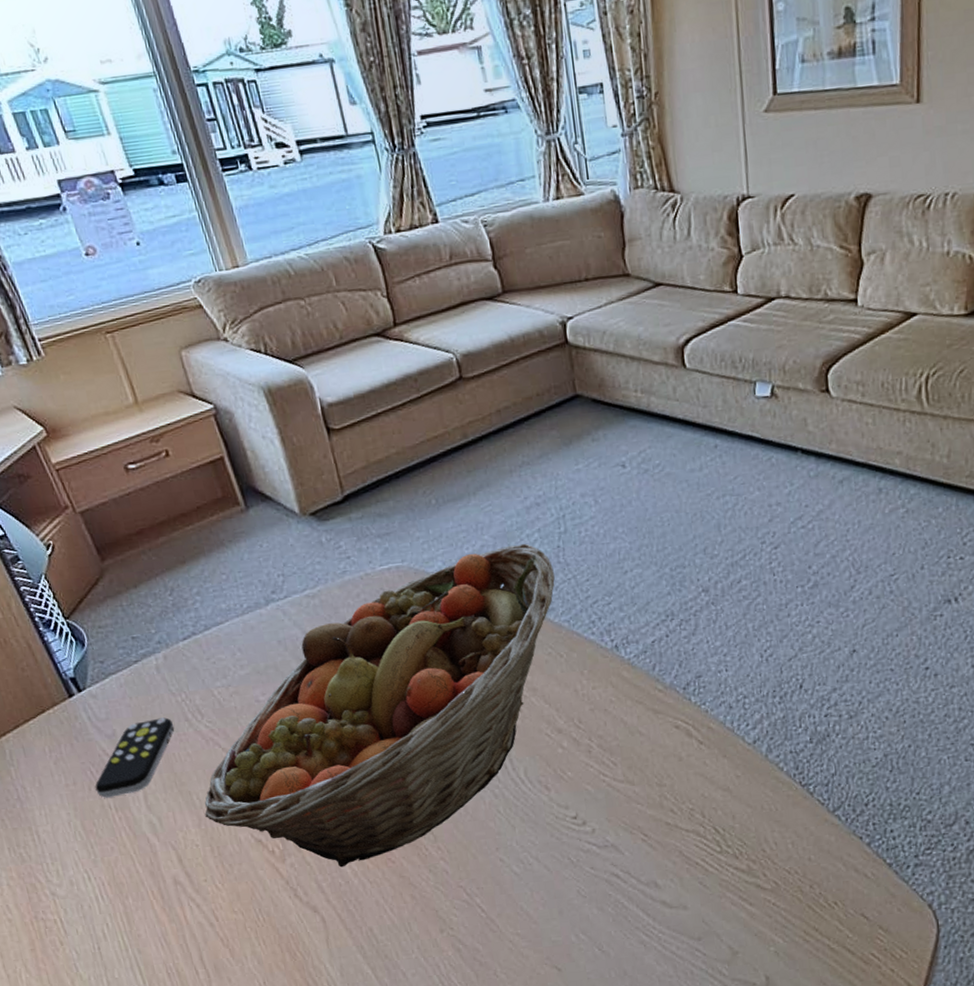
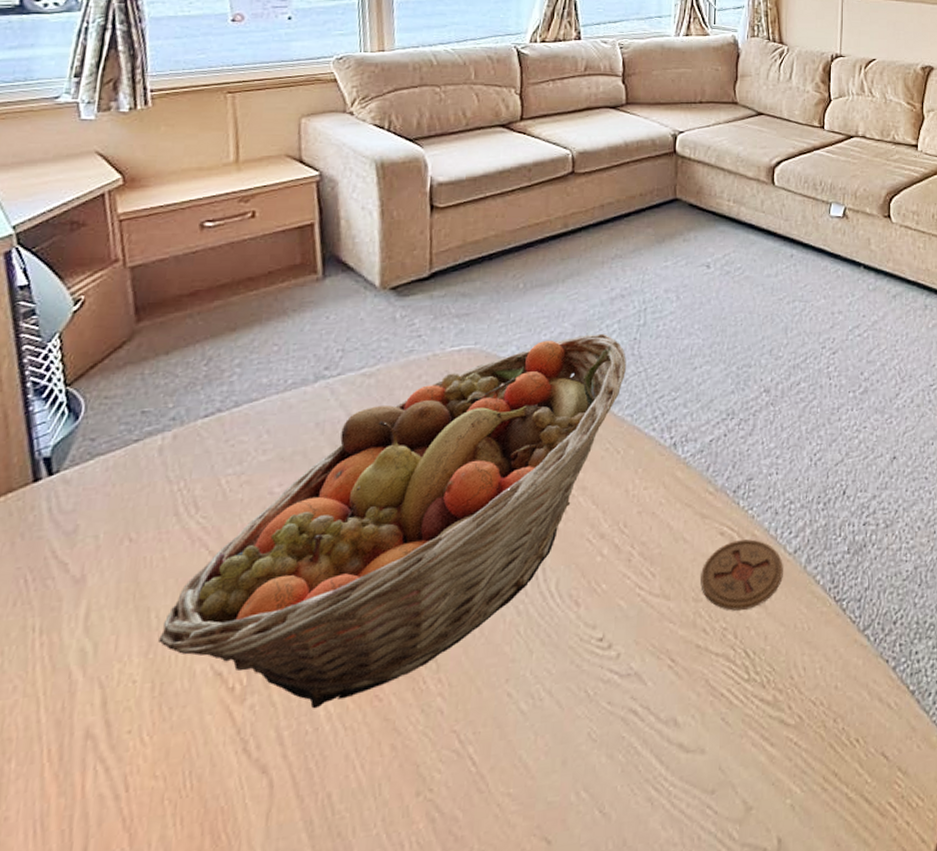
remote control: present [95,717,175,798] -> none [22,510,158,616]
coaster: none [661,731,745,794] -> present [700,539,783,611]

